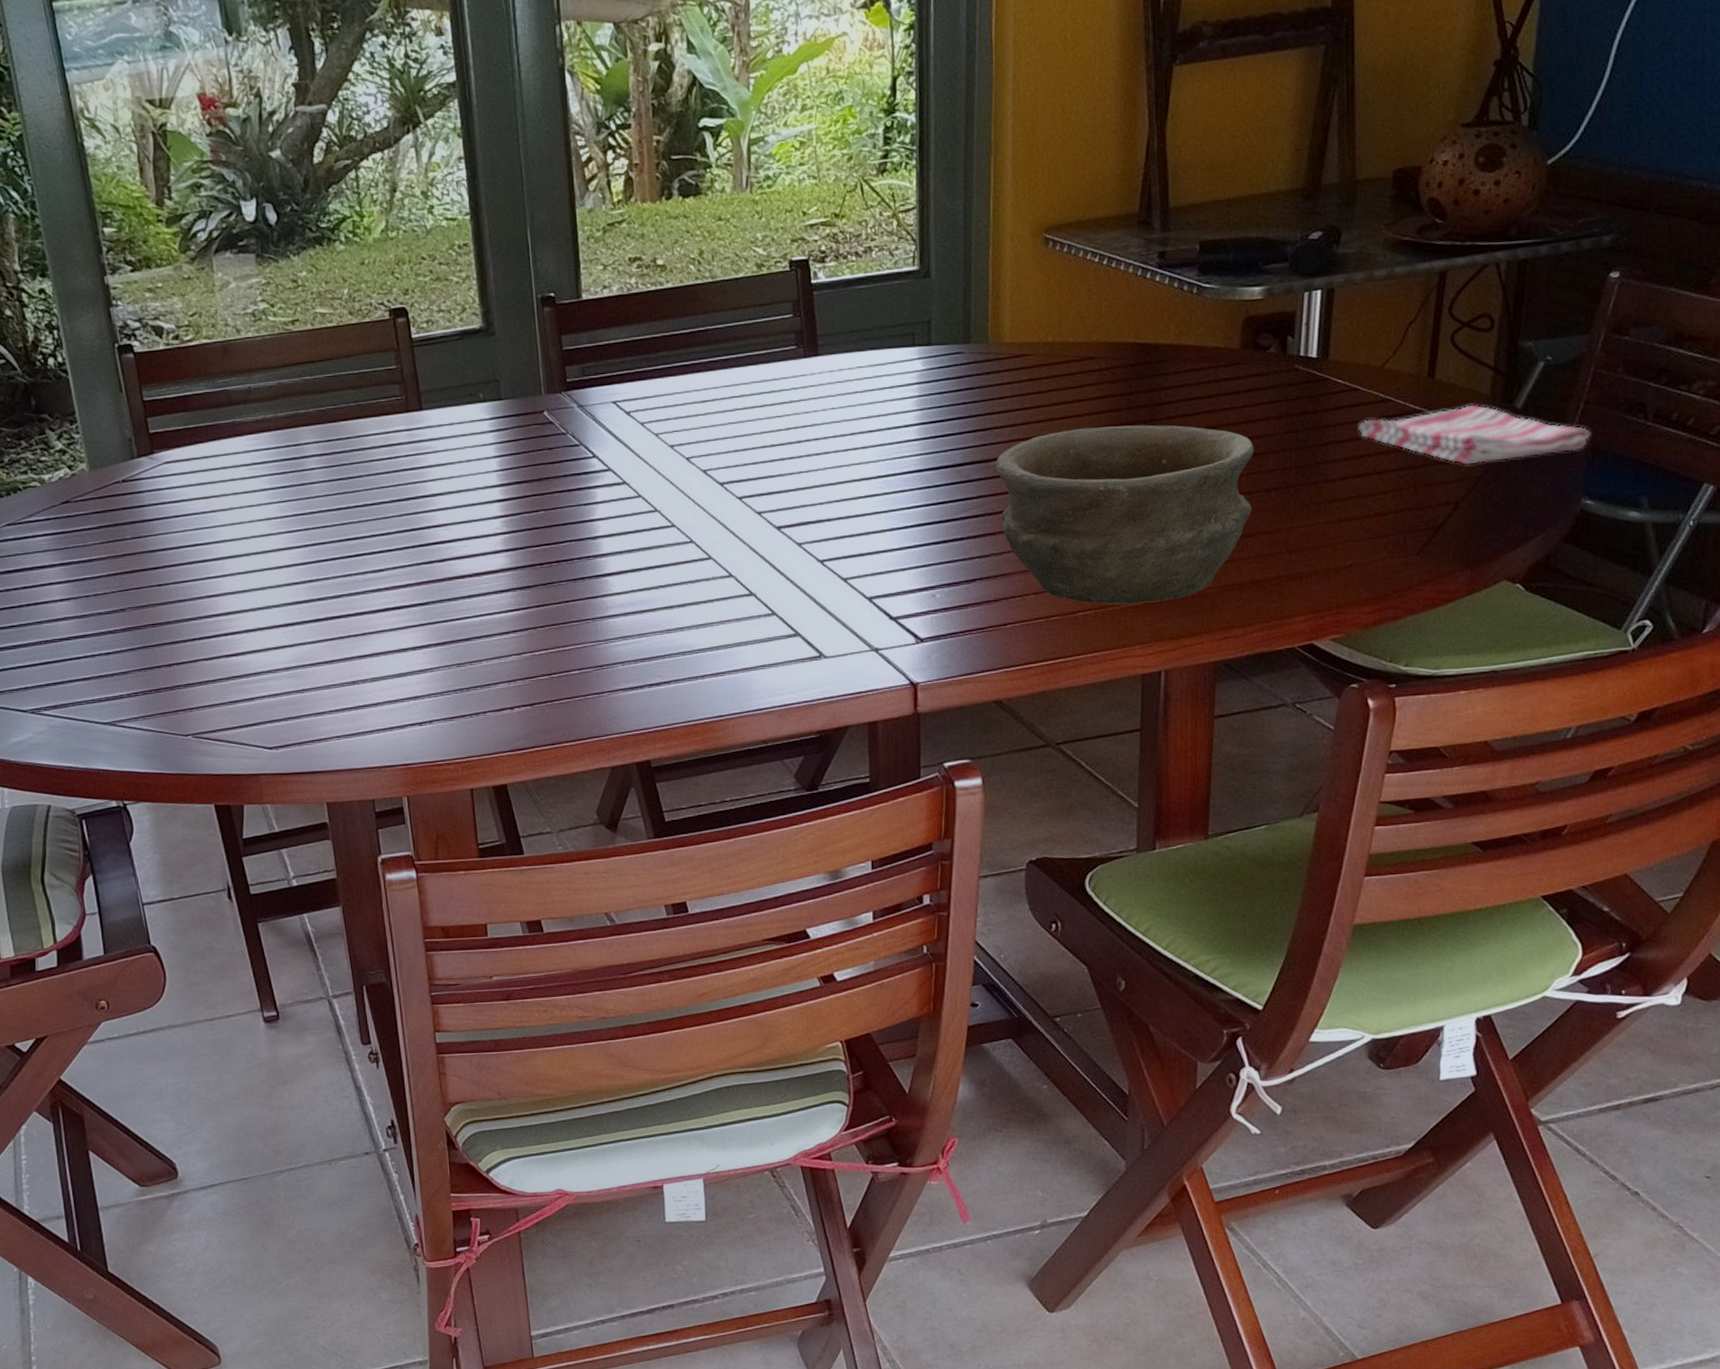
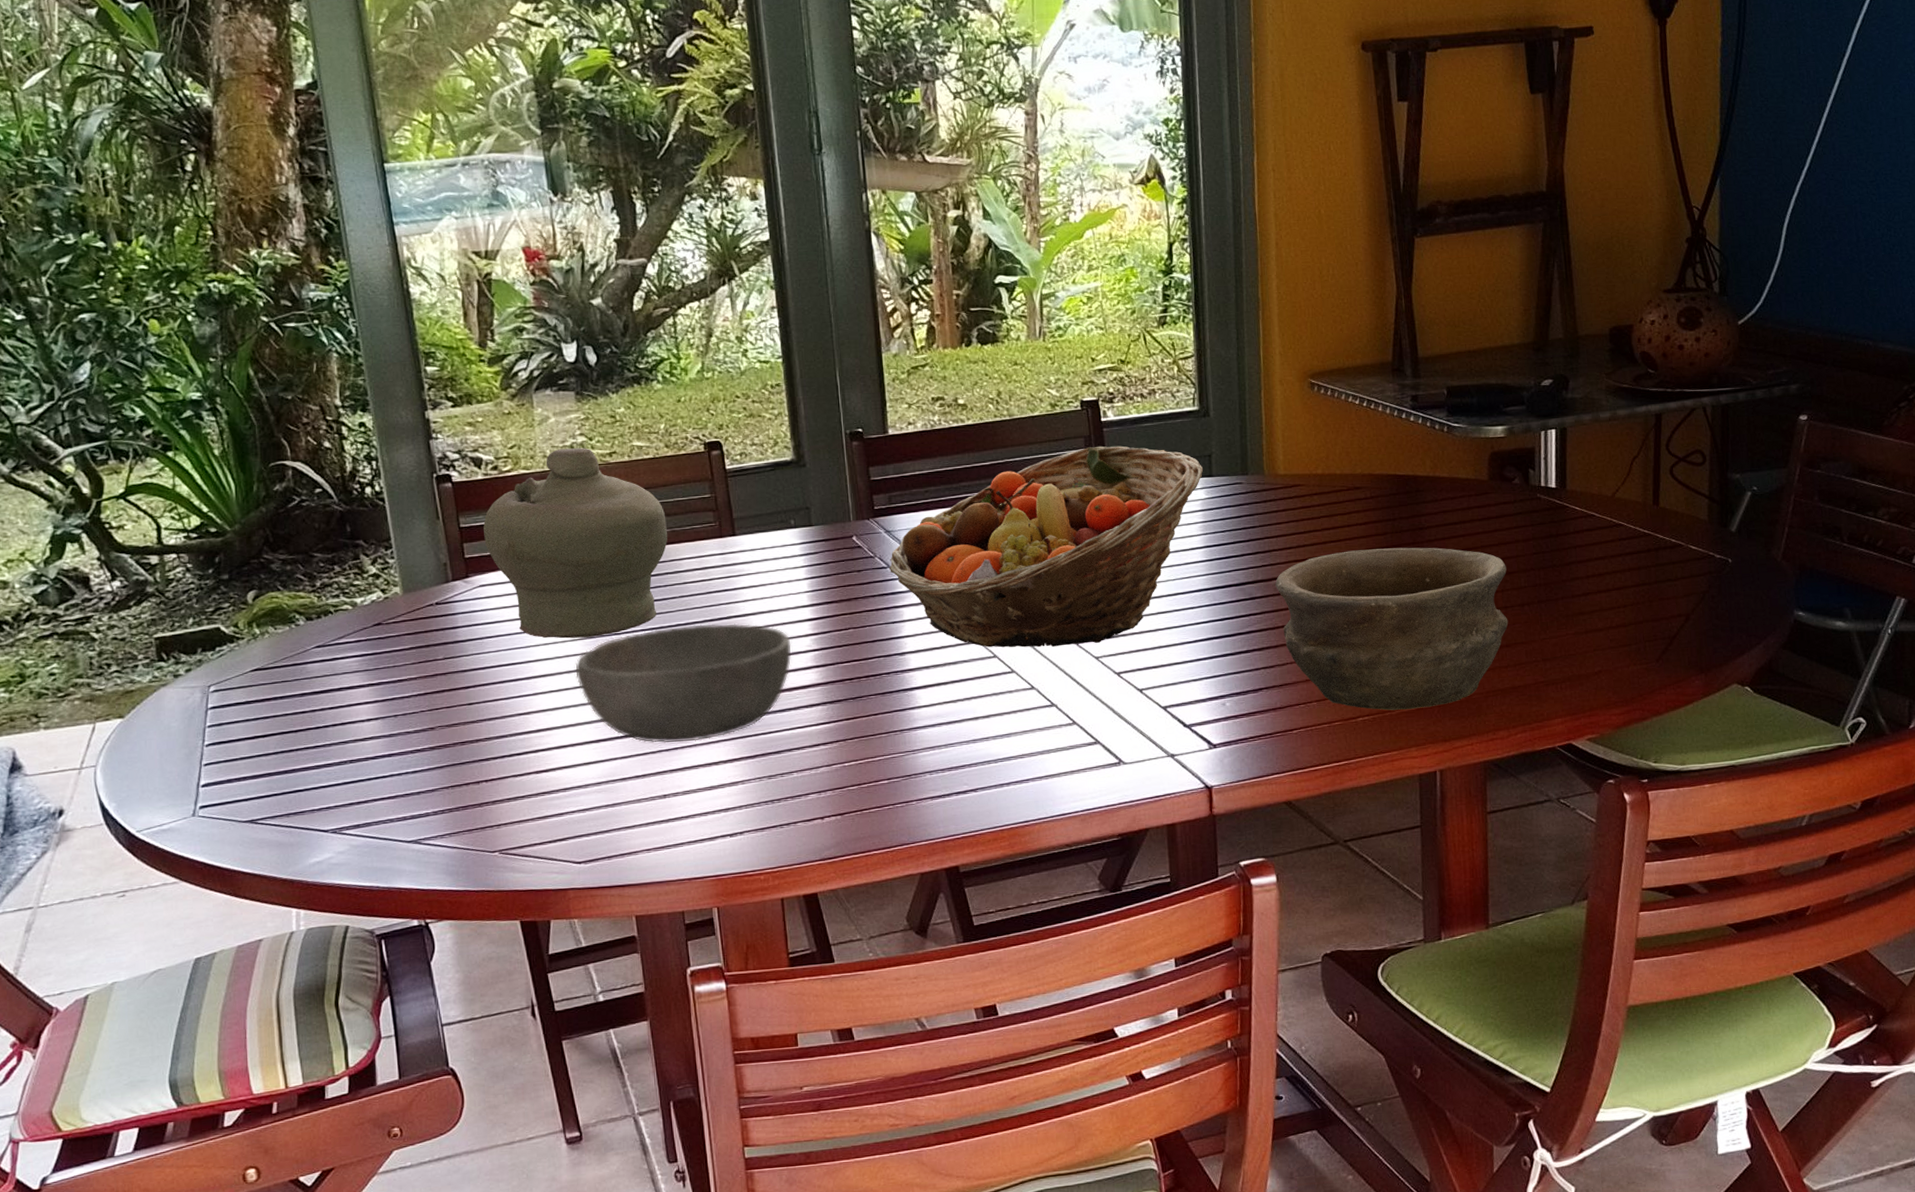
jar: none [166,315,353,519] -> present [483,448,667,639]
bowl: none [262,504,481,629] -> present [575,623,792,744]
fruit basket: none [581,311,922,532] -> present [888,446,1204,648]
dish towel: present [1359,404,1591,465] -> none [1597,528,1796,581]

